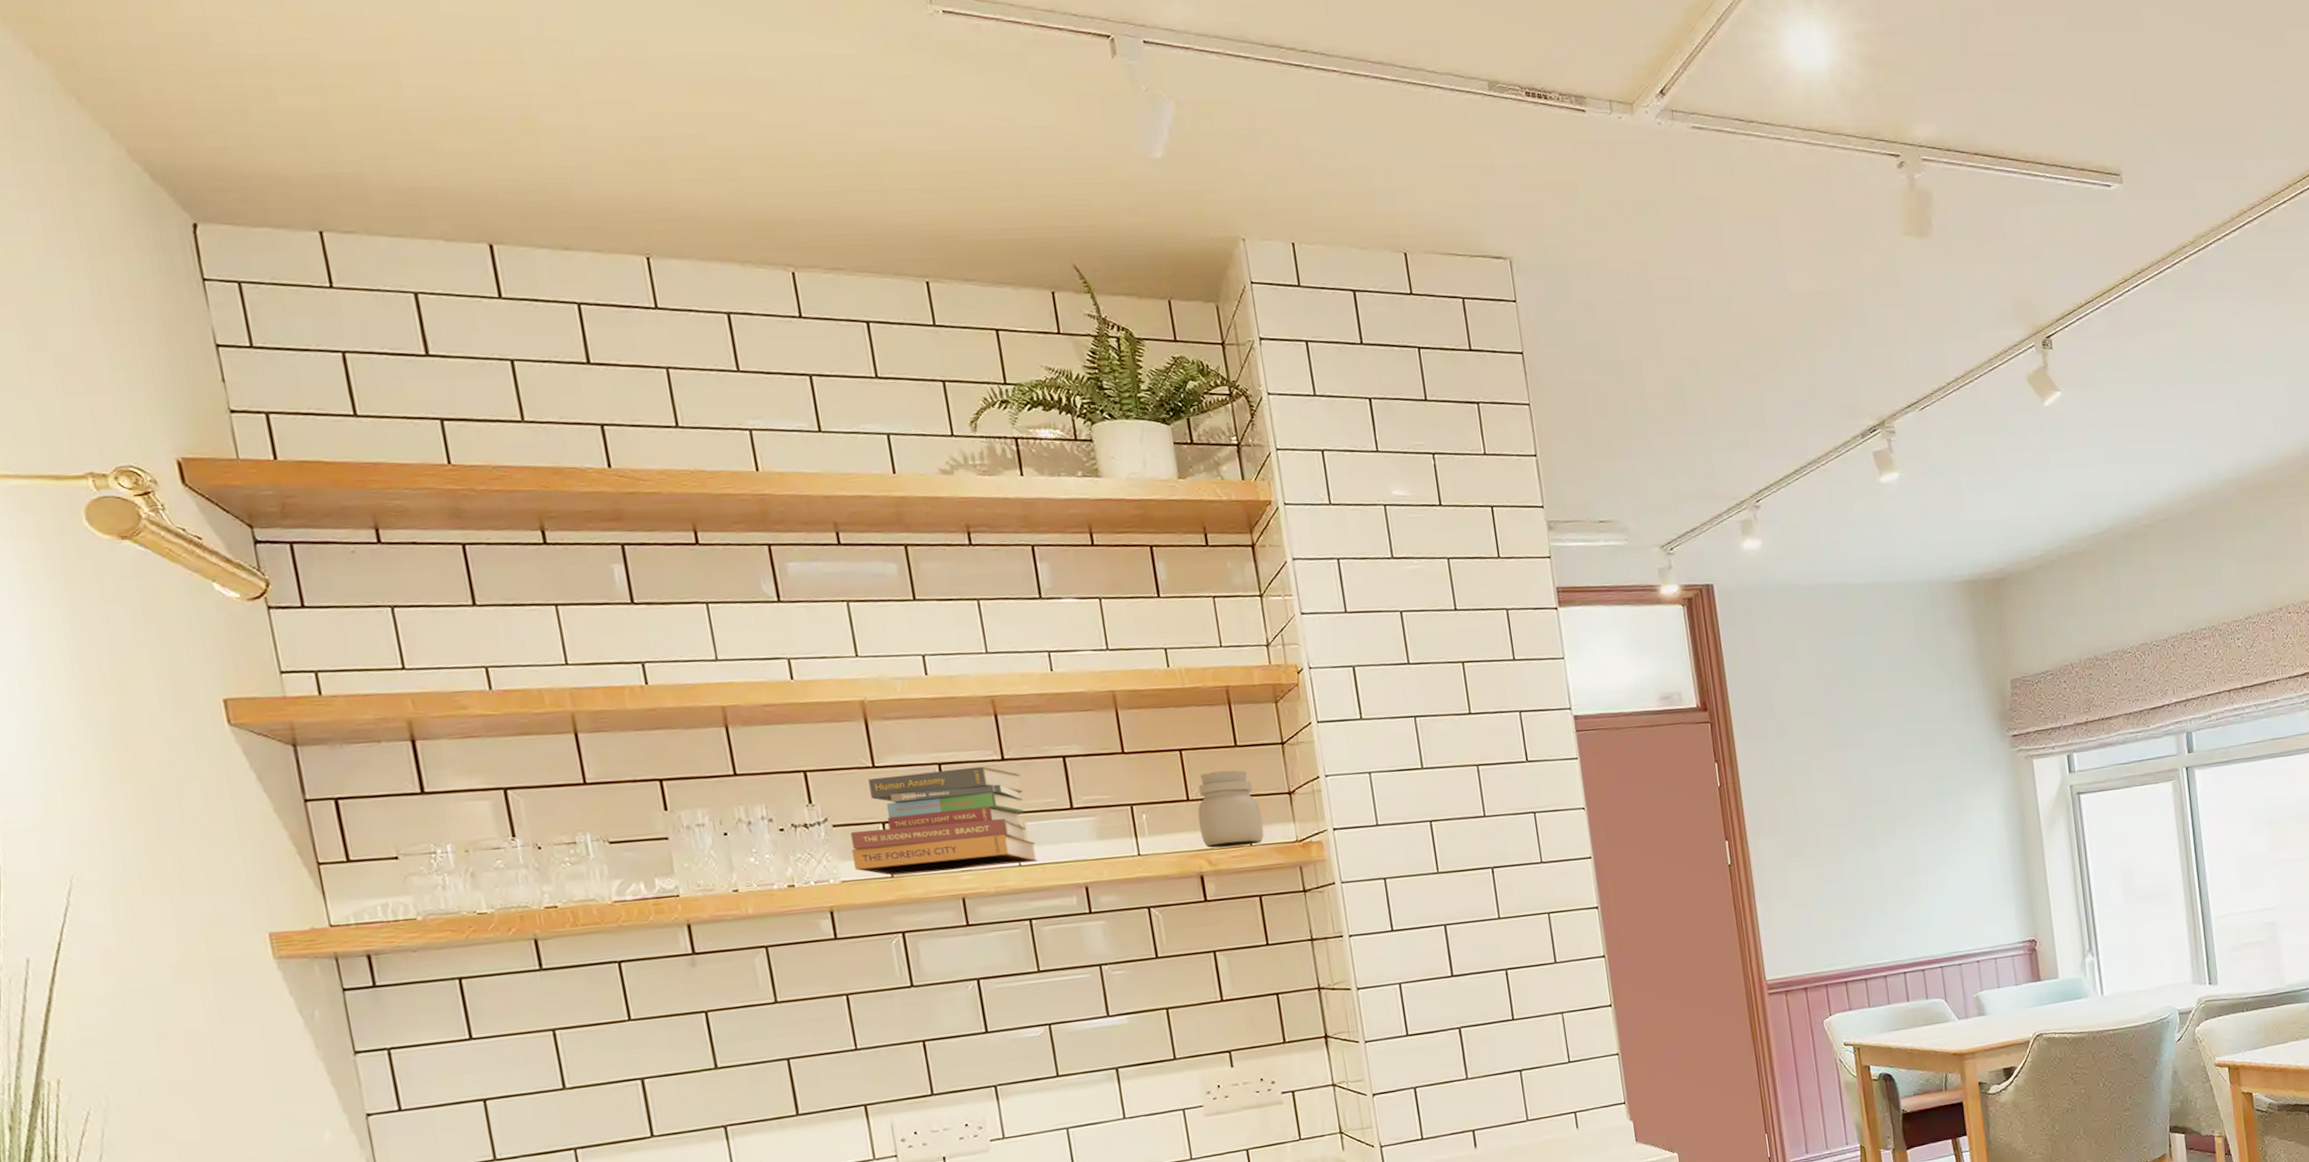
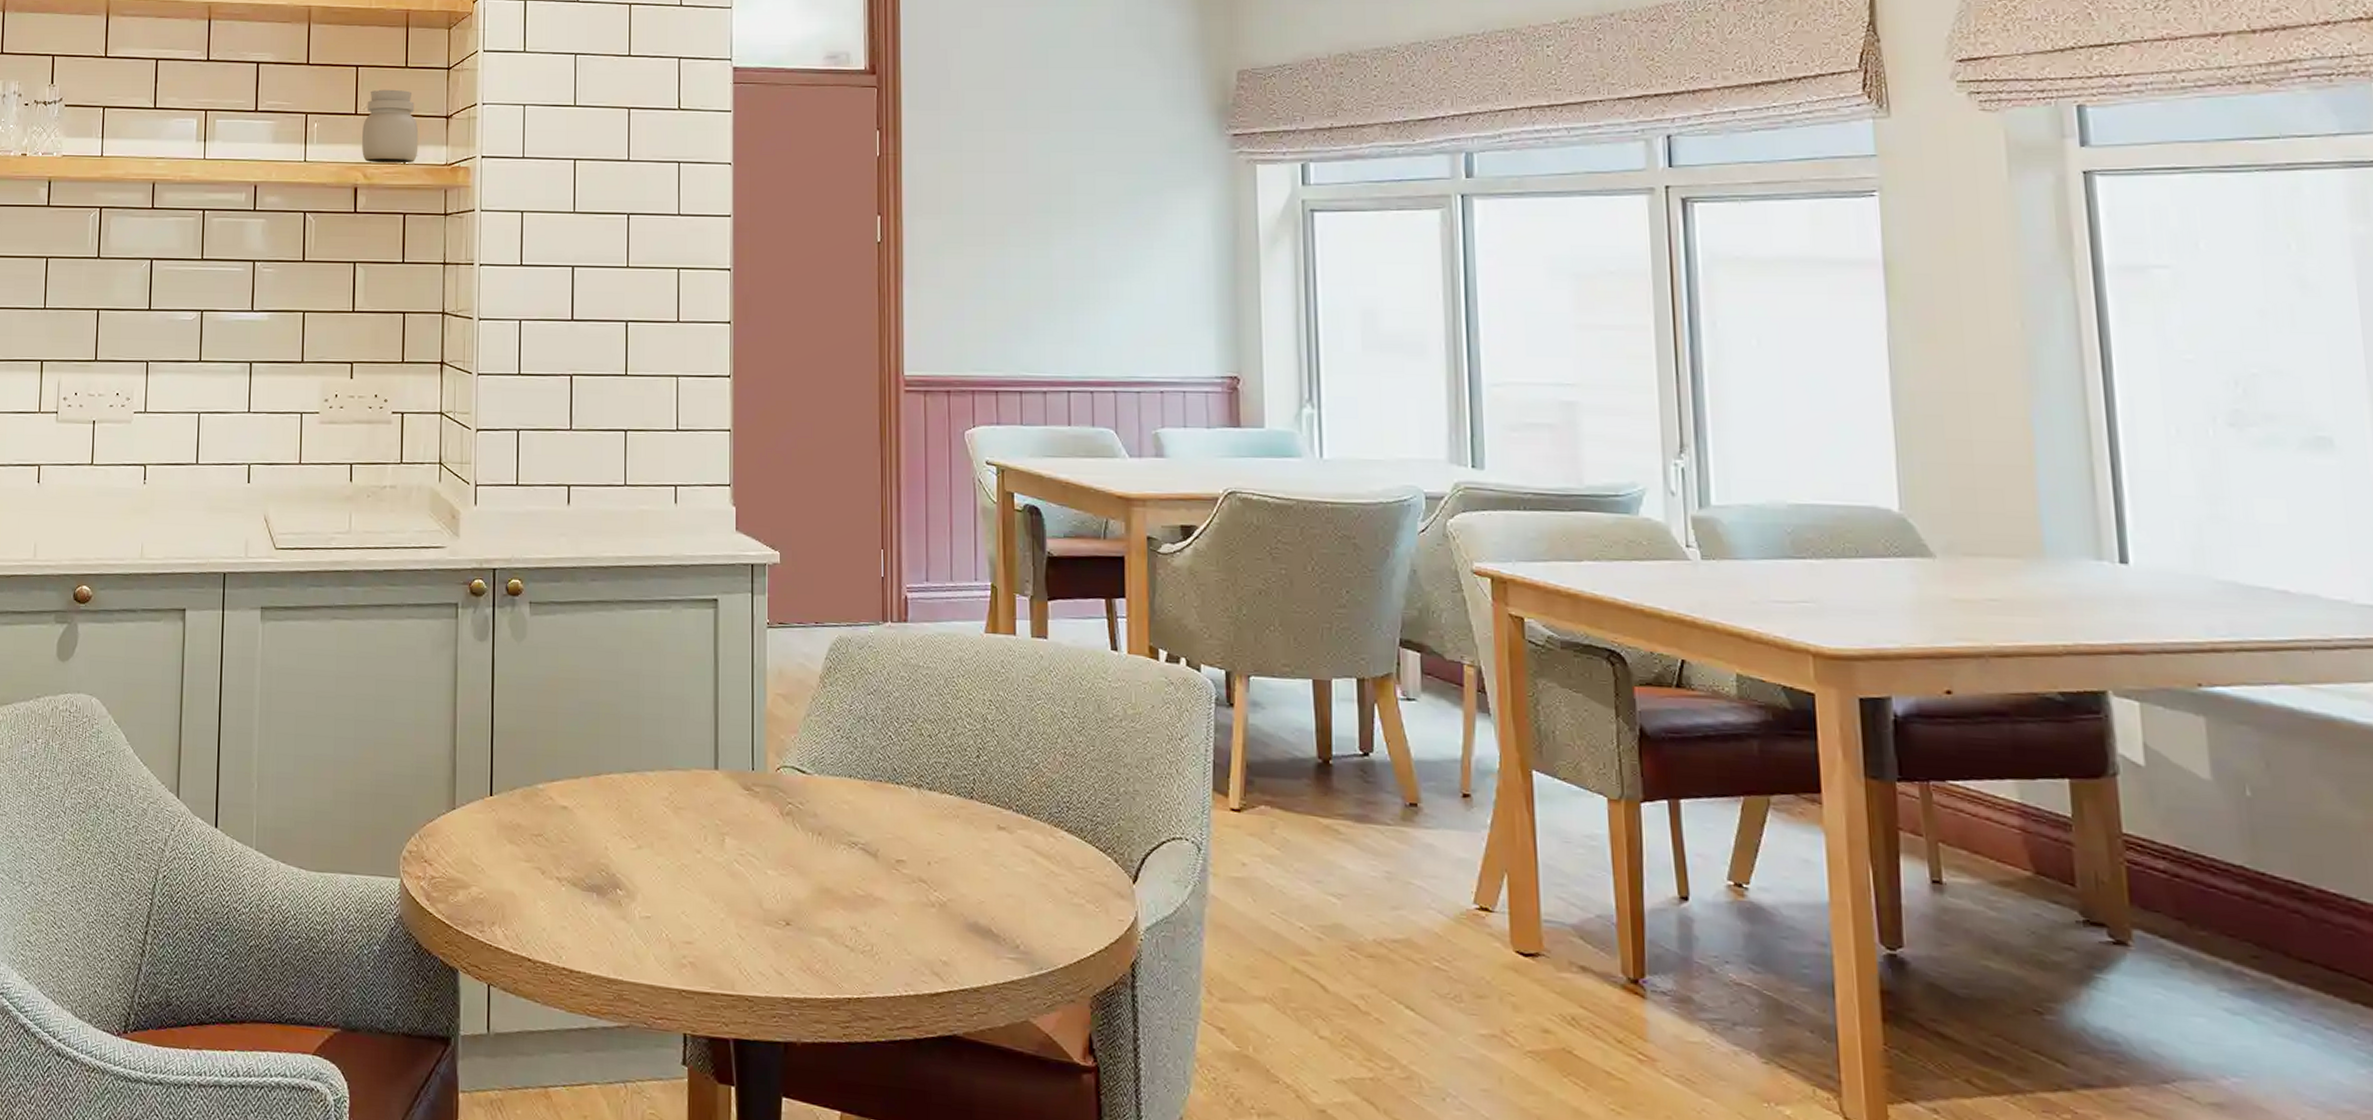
books: present [851,766,1038,877] -> none [75,65,220,157]

